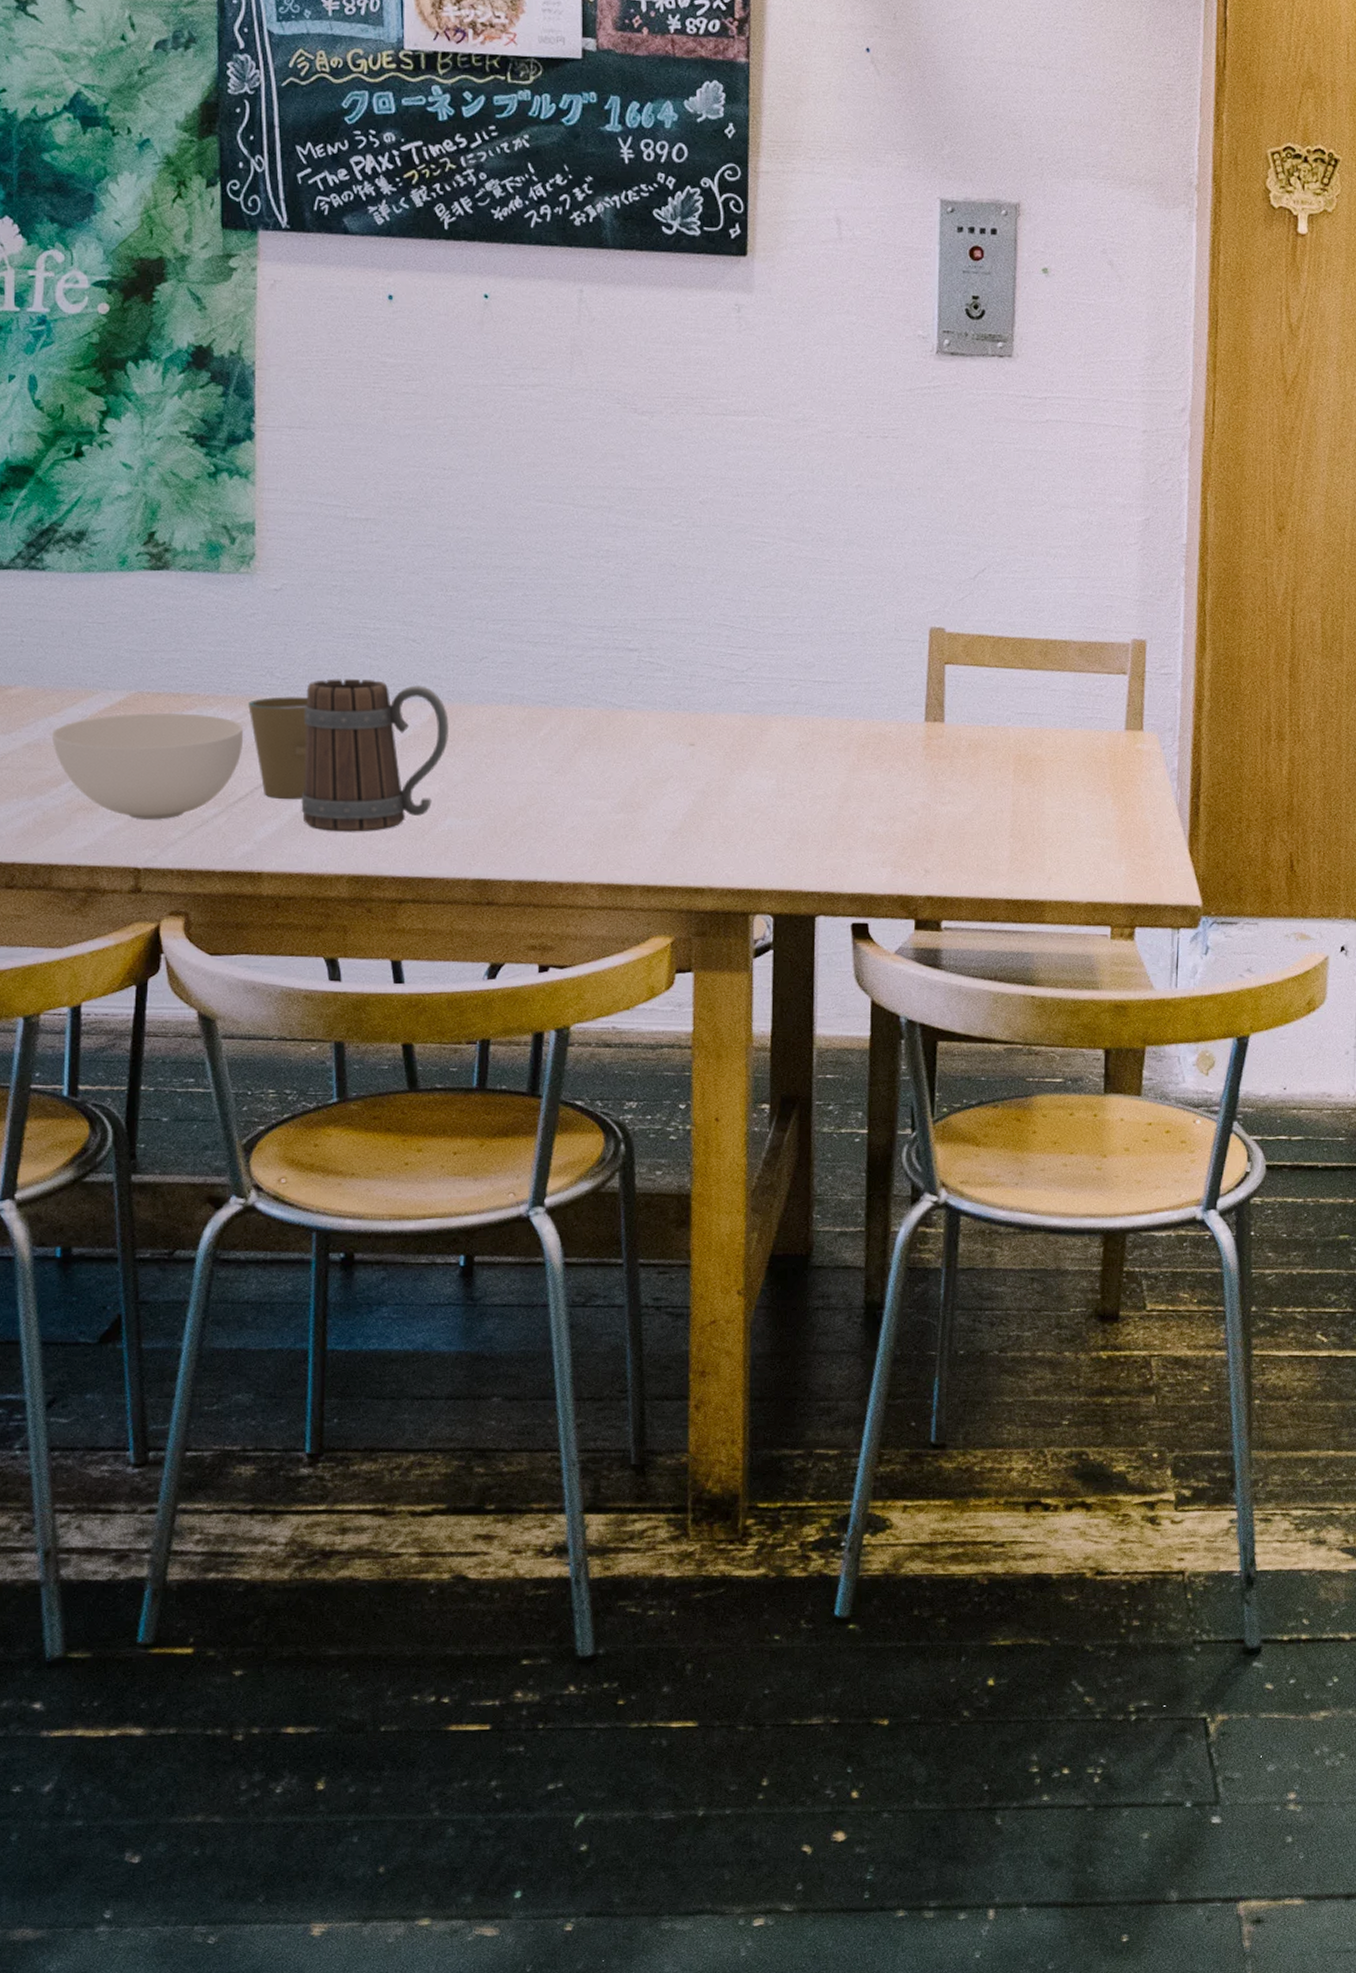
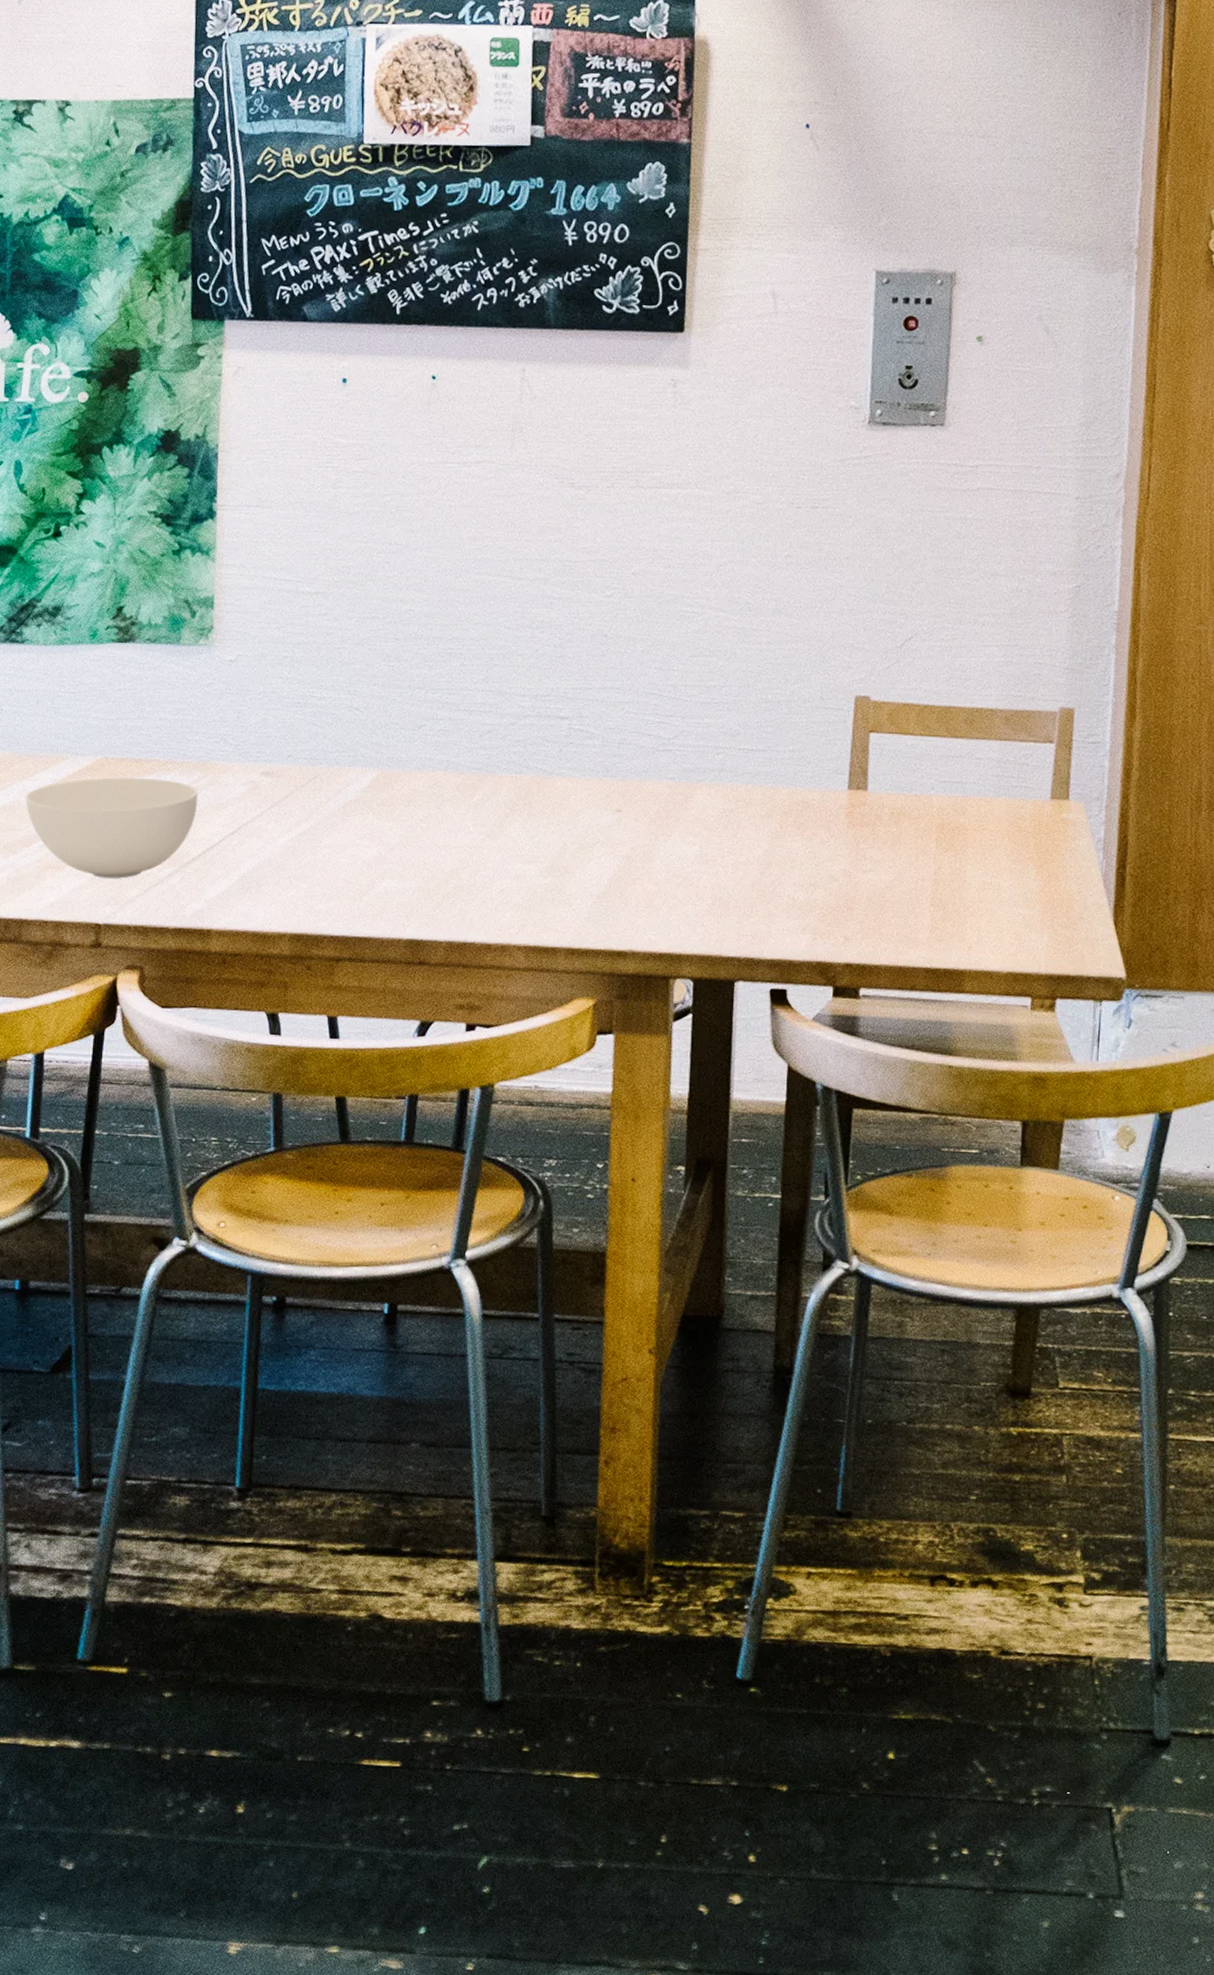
cup: present [248,696,308,799] -> none [203,762,257,860]
beer mug: present [301,678,450,832] -> none [248,745,389,893]

